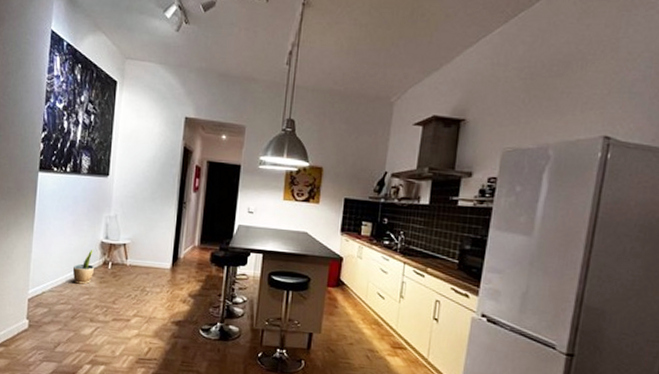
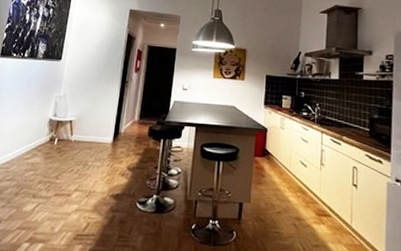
potted plant: present [72,249,95,285] -> none [21,126,42,161]

